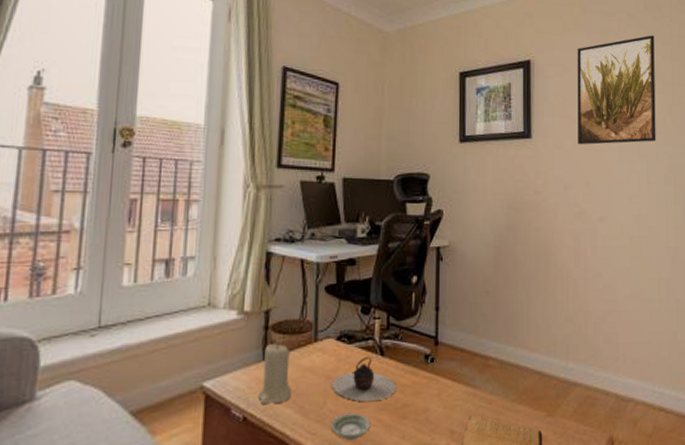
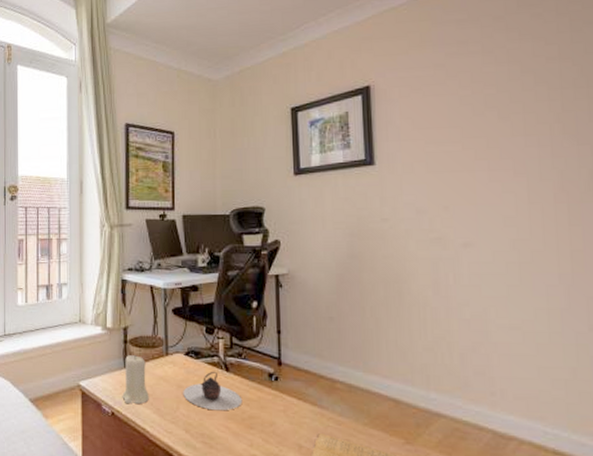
saucer: present [330,412,371,440] -> none [184,418,220,441]
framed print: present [577,35,656,145] -> none [427,35,540,168]

